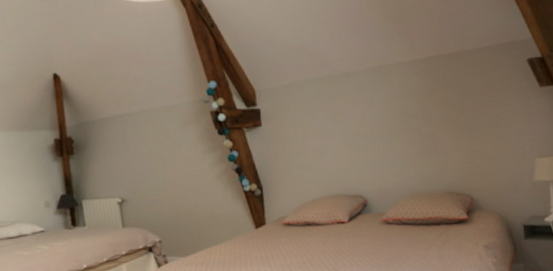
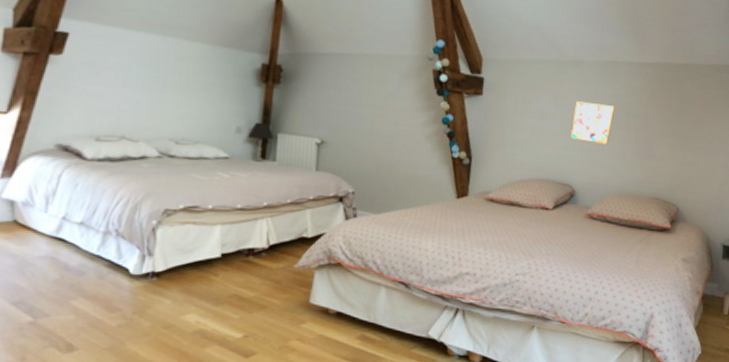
wall art: none [353,110,394,151] -> present [570,101,615,145]

